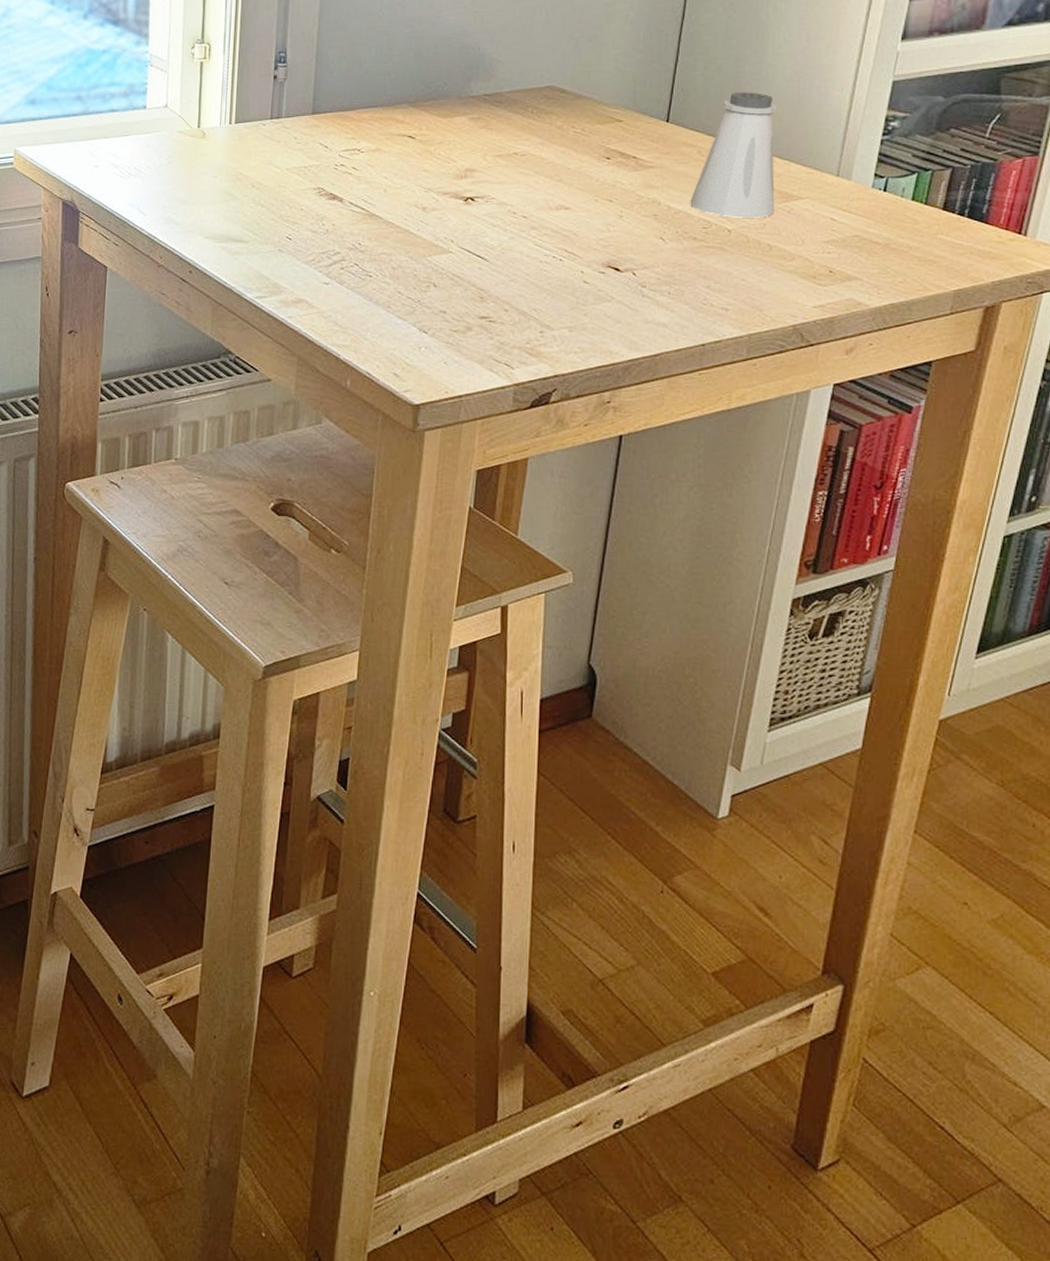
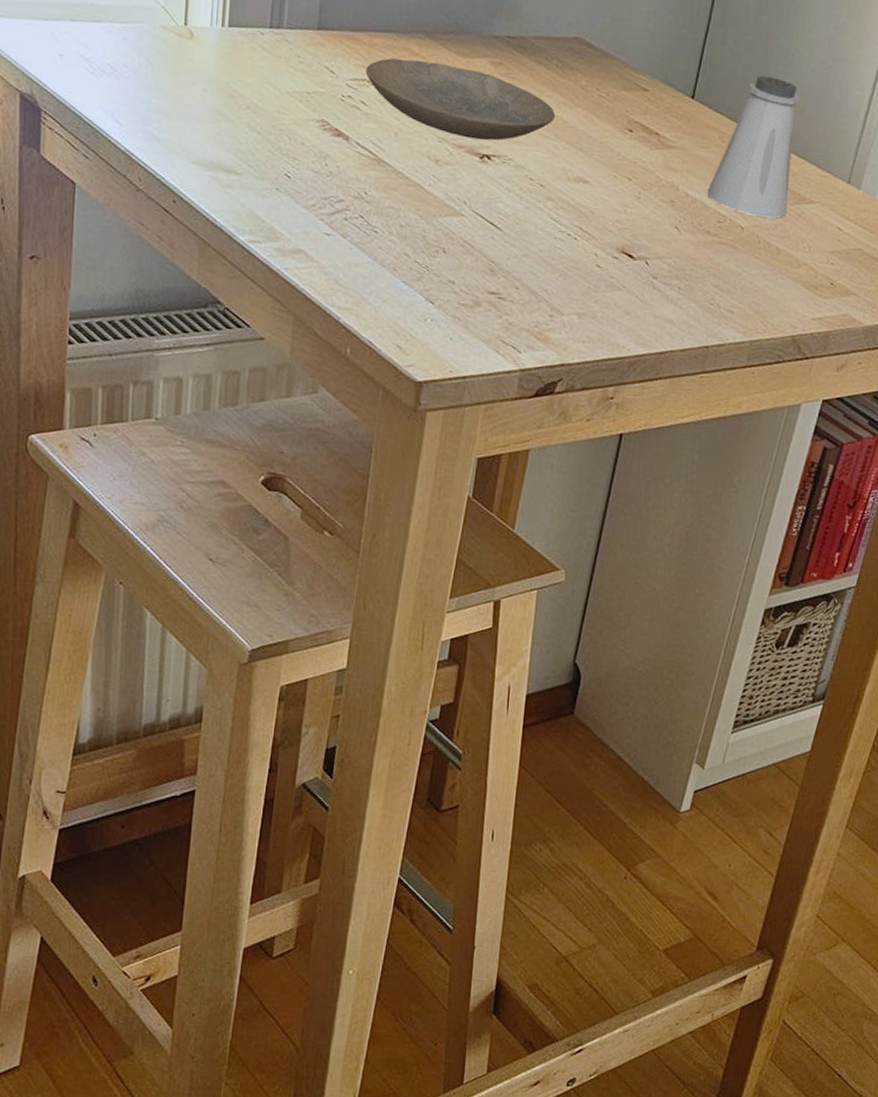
plate: none [355,126,534,185] -> present [365,58,556,141]

